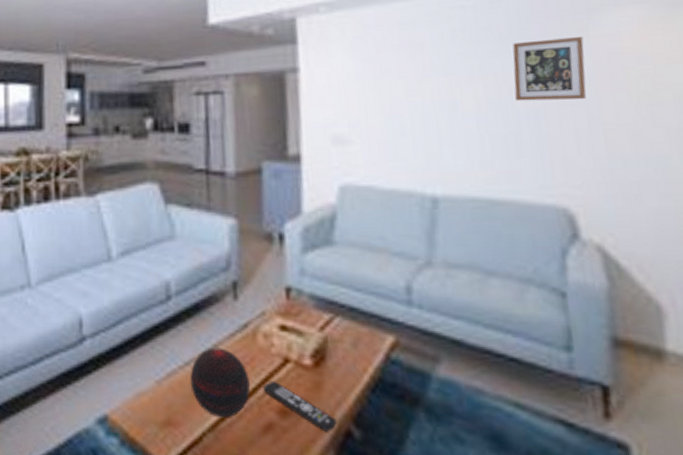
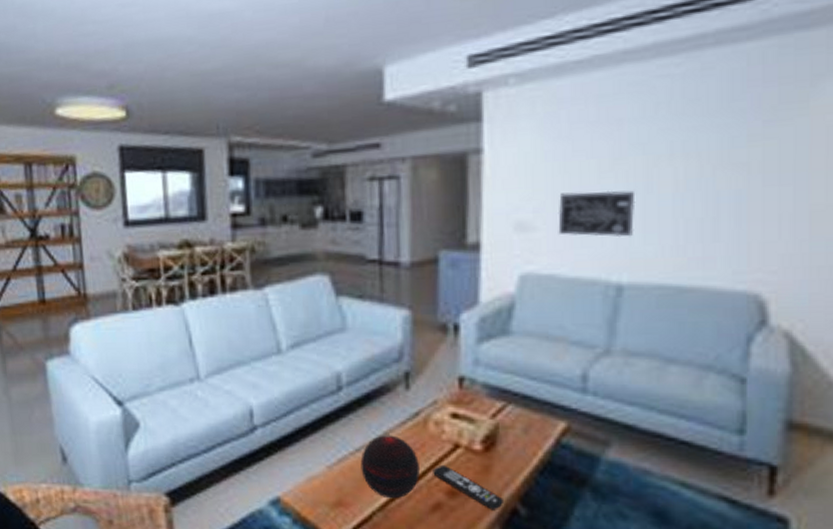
wall art: none [371,108,444,152] -> present [558,190,636,238]
picture frame: present [512,36,587,101] -> none [718,106,802,182]

